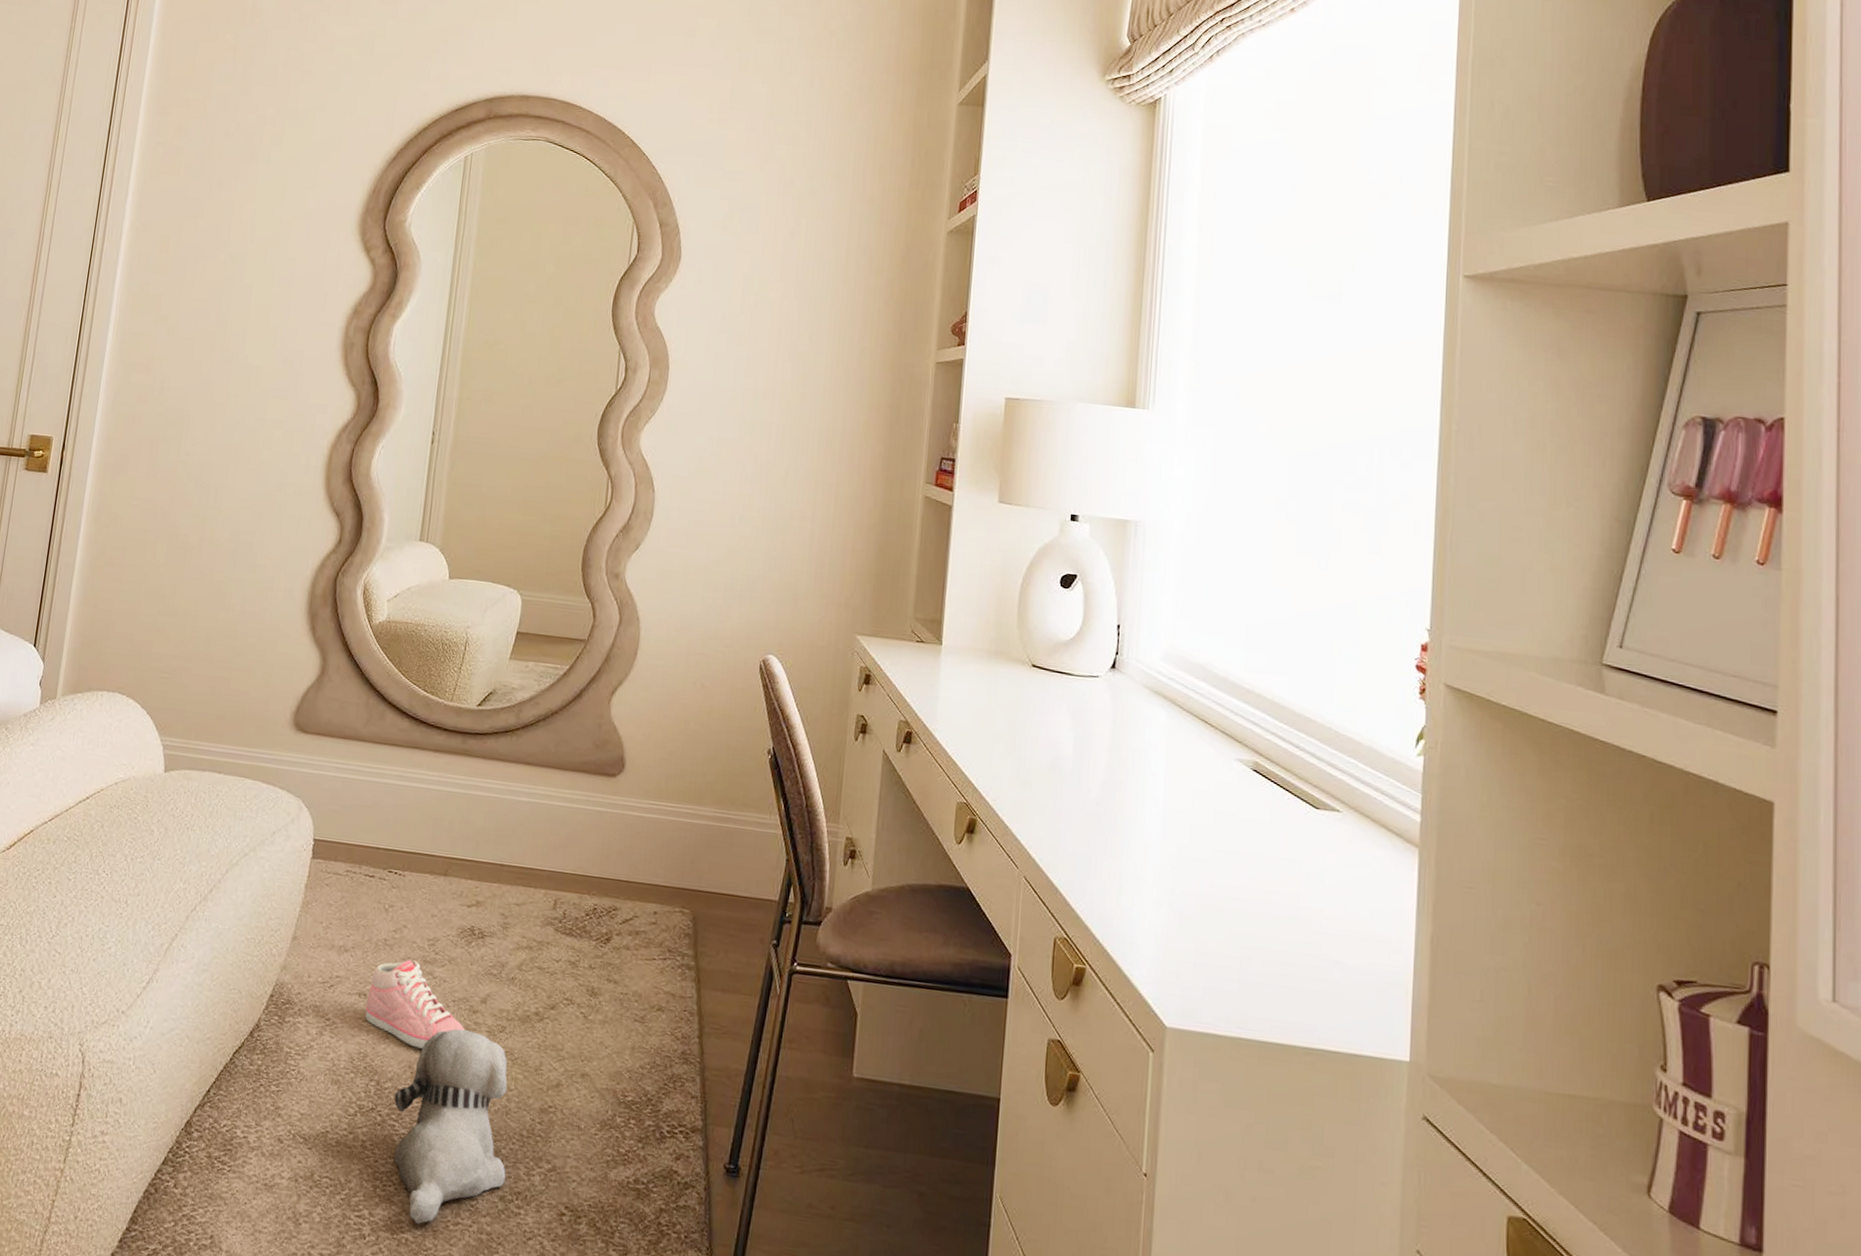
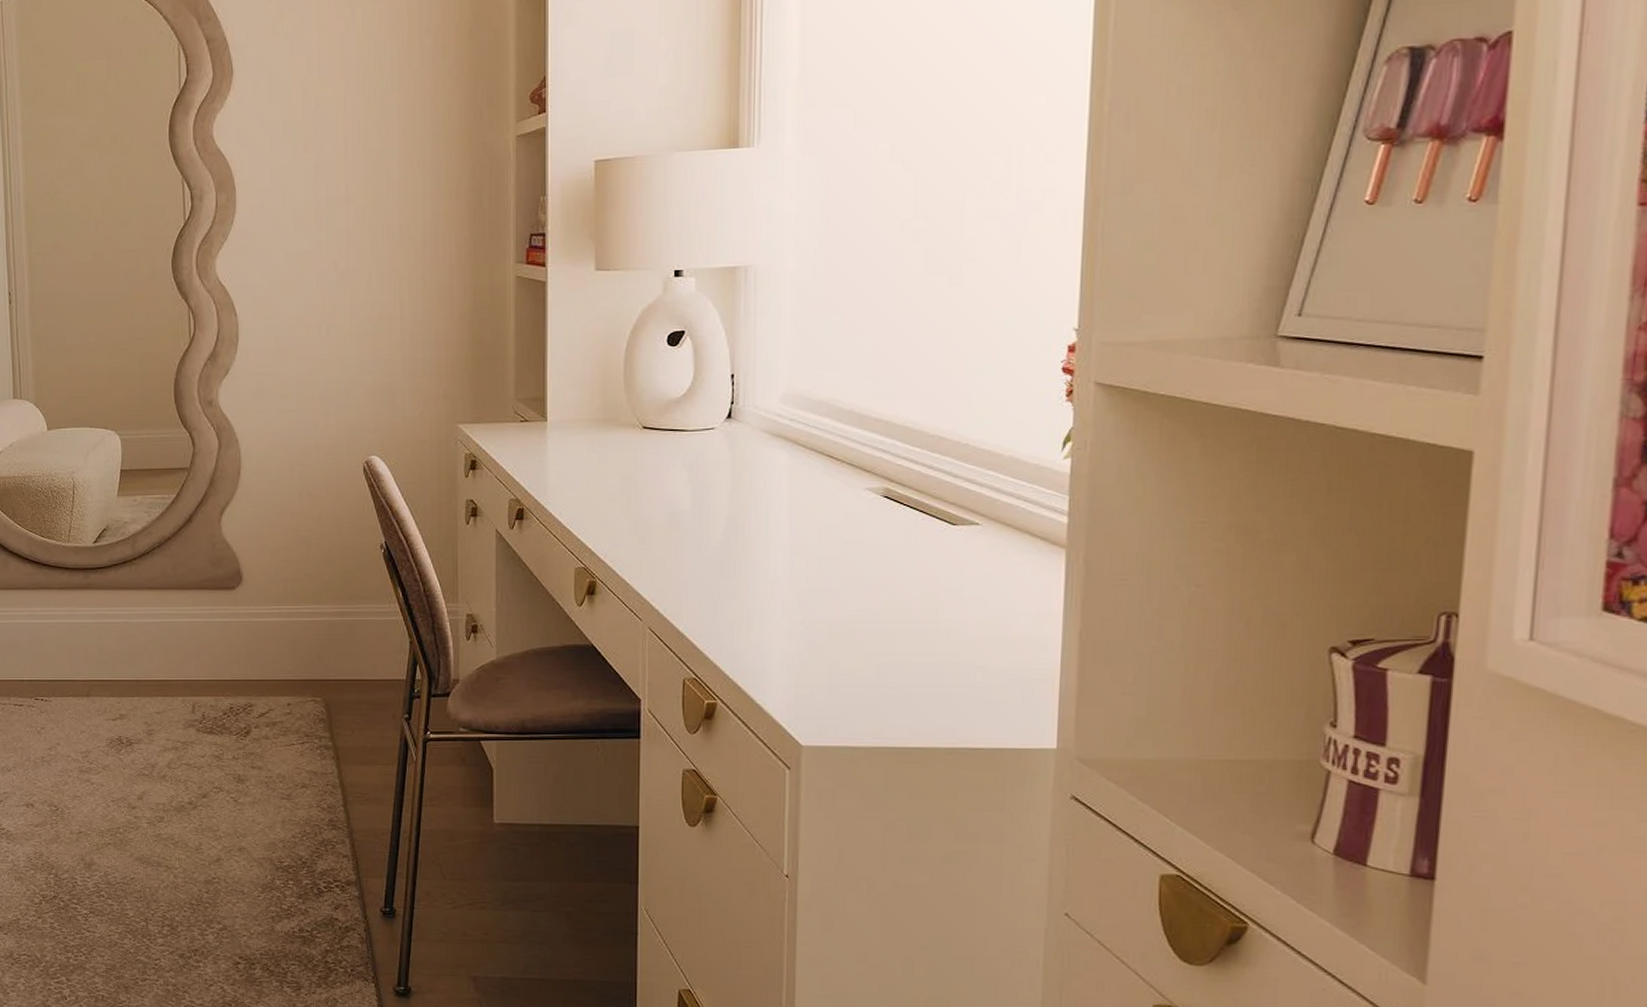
sneaker: present [365,959,466,1049] -> none [34,771,127,844]
plush toy: present [393,1029,508,1224] -> none [72,823,182,983]

